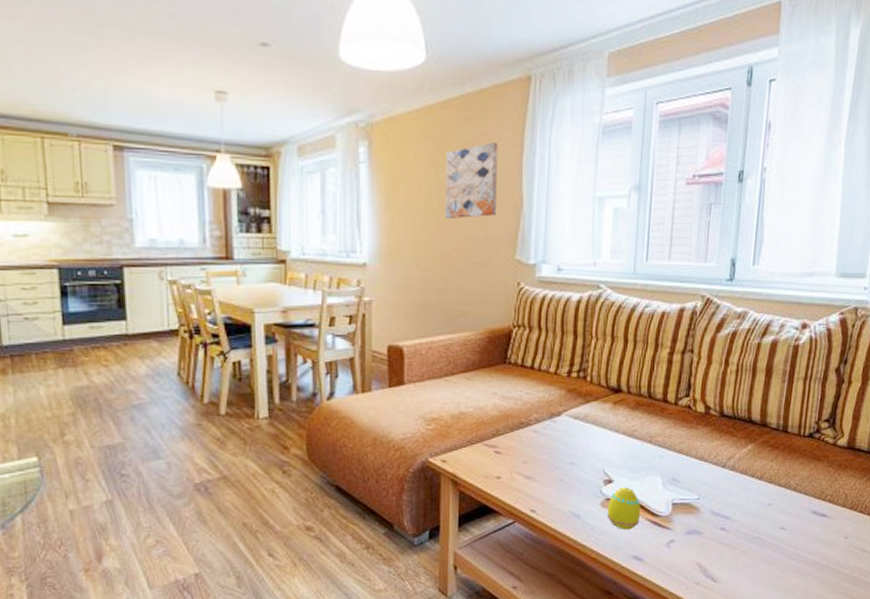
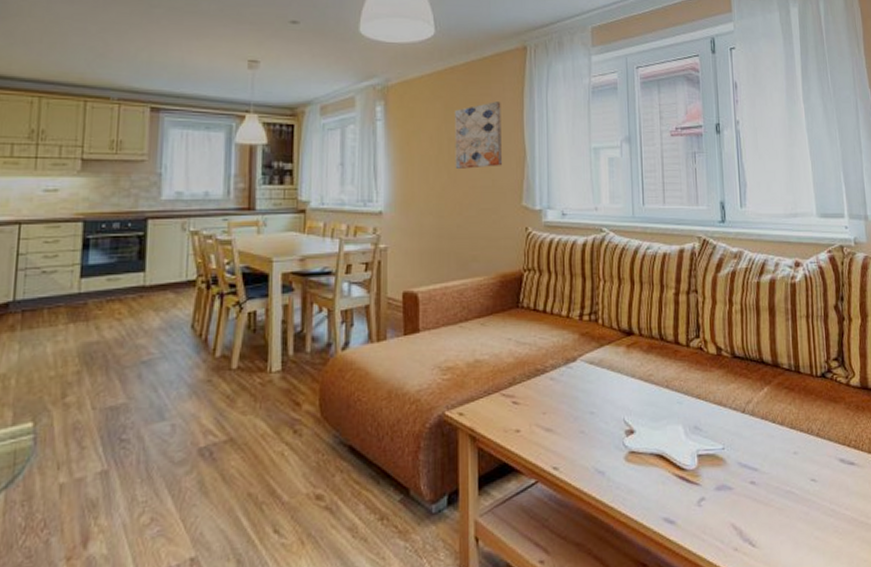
egg: present [606,487,641,529] -> none [631,438,667,487]

